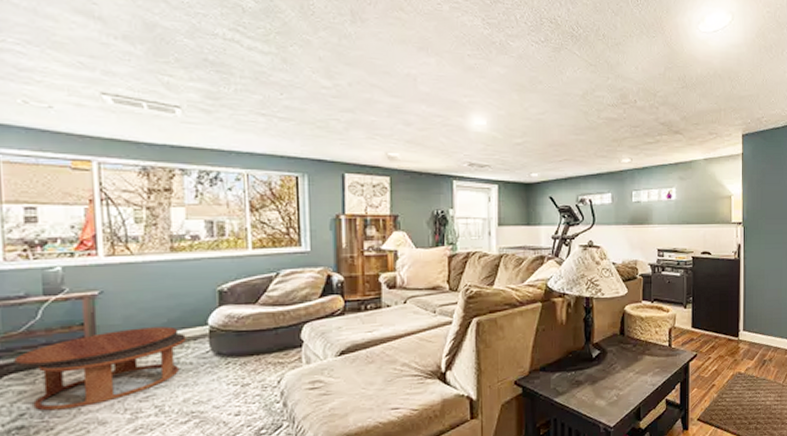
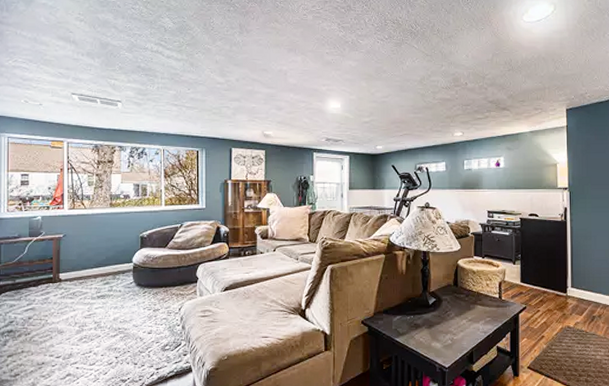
coffee table: present [14,326,186,411] -> none [9,262,117,320]

